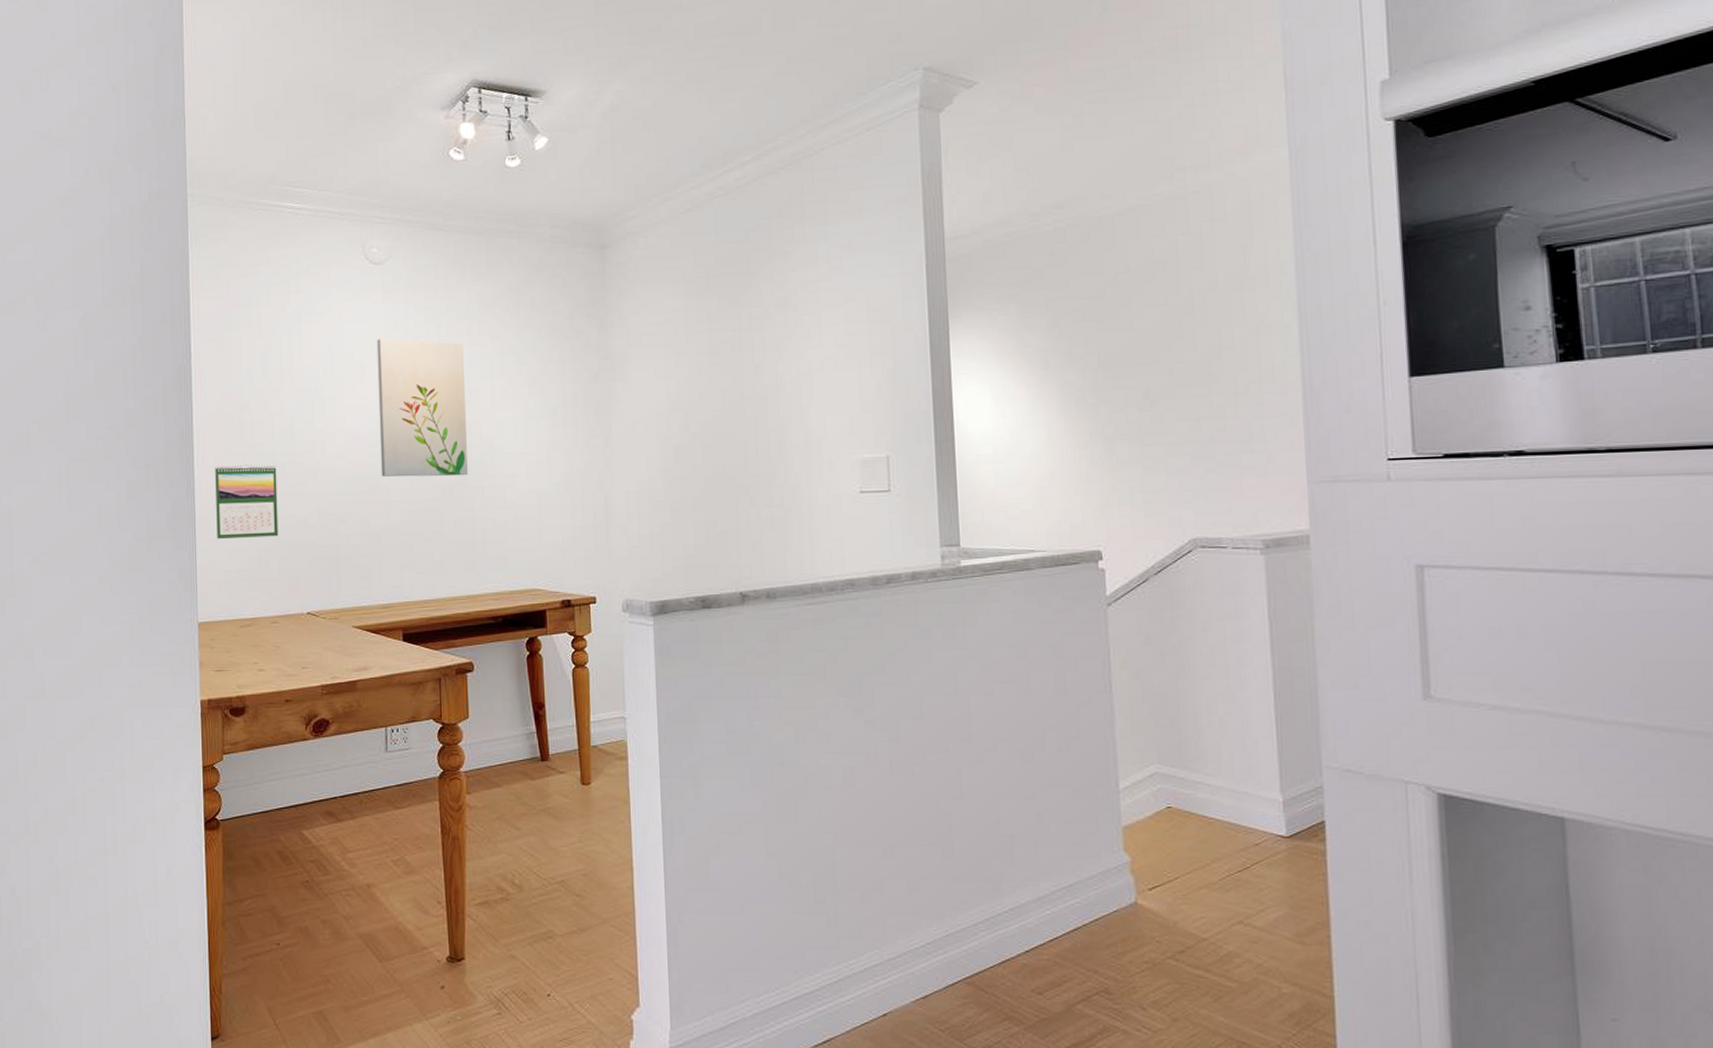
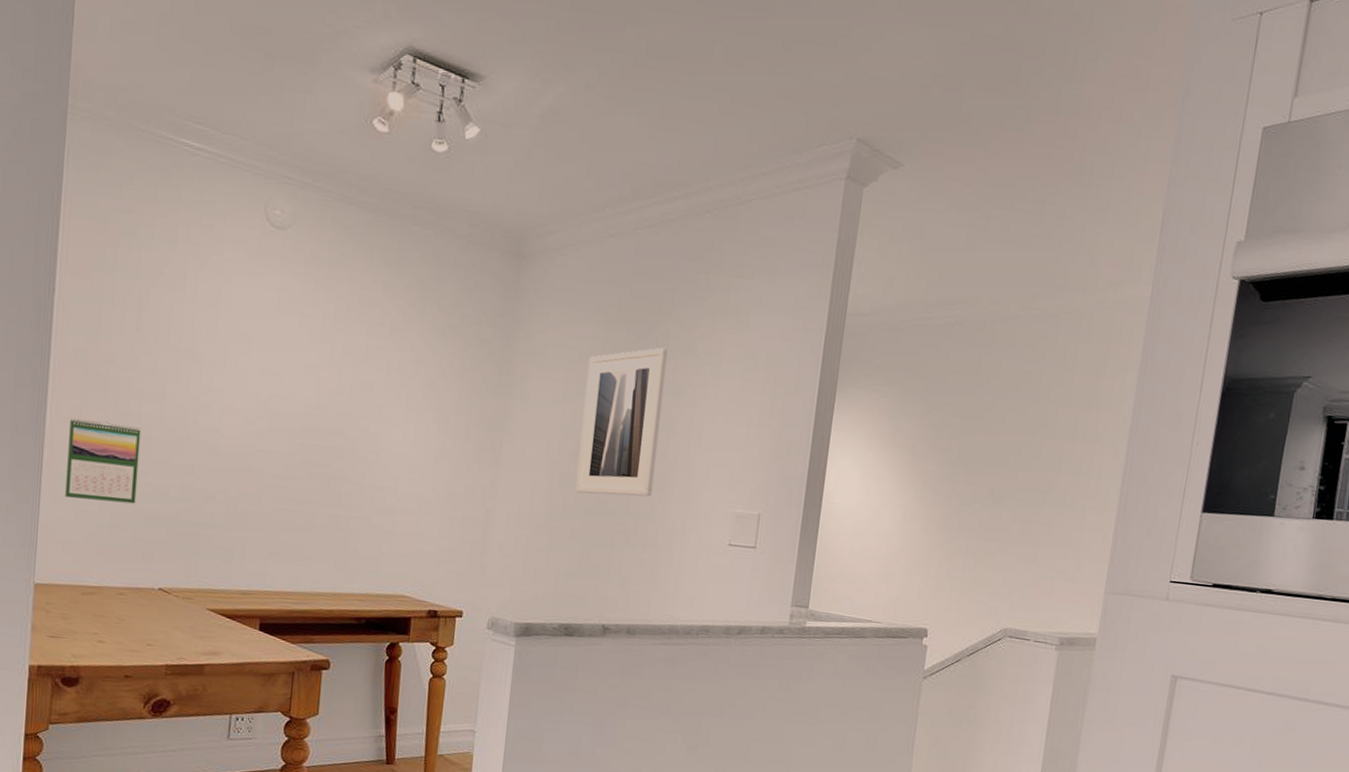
wall art: present [376,338,468,477] -> none [256,310,361,471]
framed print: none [684,306,770,463] -> present [575,347,668,497]

